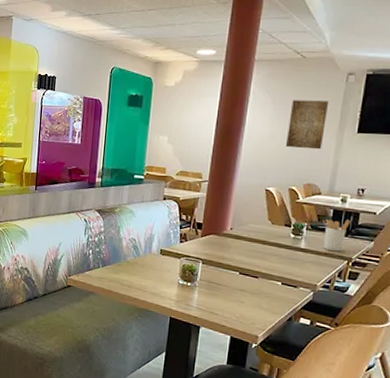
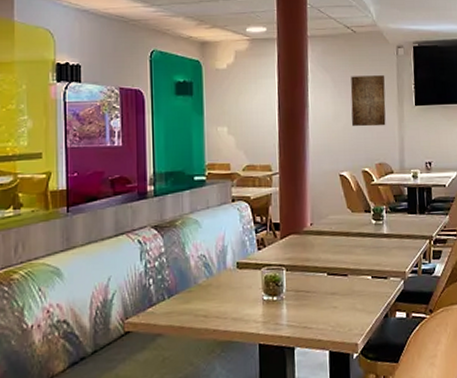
utensil holder: present [322,219,350,252] -> none [399,196,425,232]

